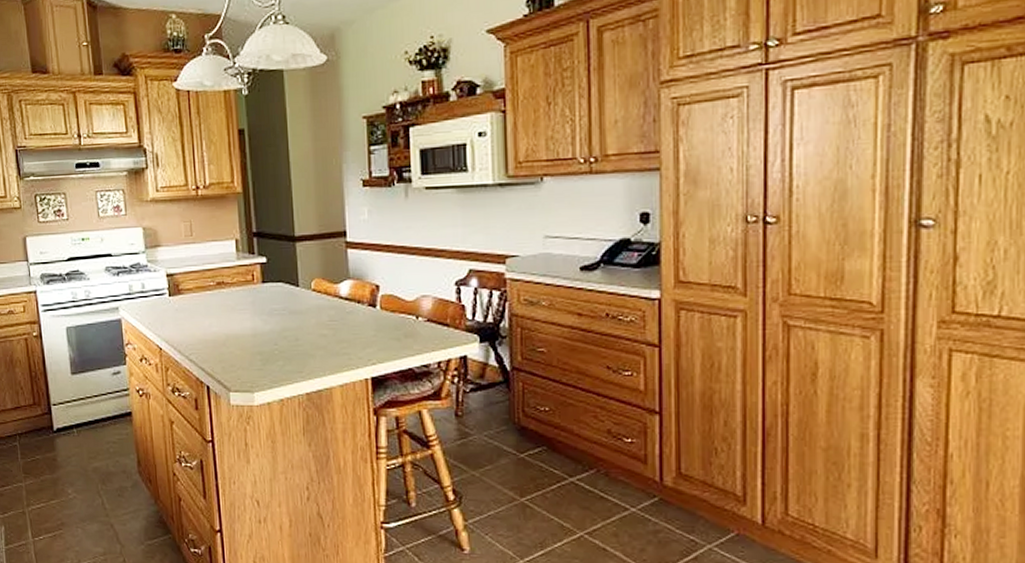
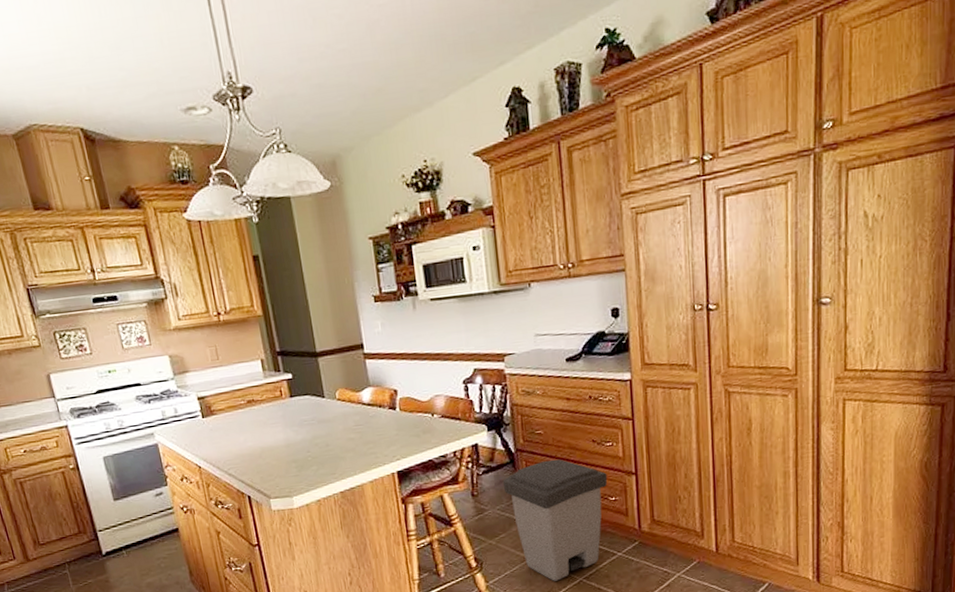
trash can: none [493,384,623,532] -> present [502,459,608,581]

